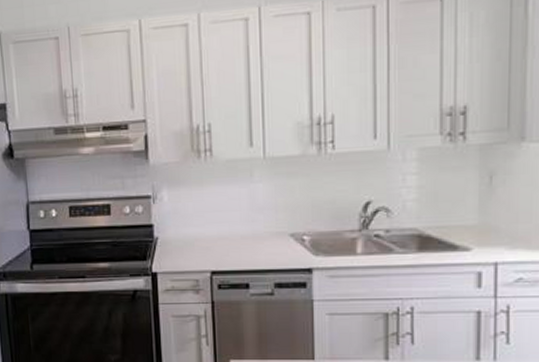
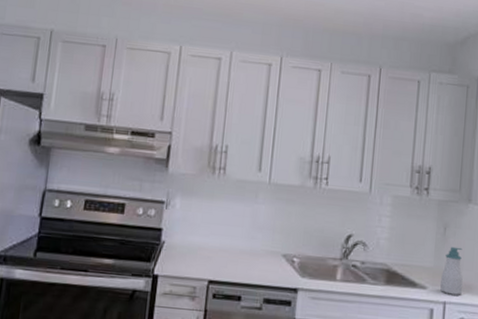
soap bottle: none [489,197,520,253] -> present [440,246,463,295]

